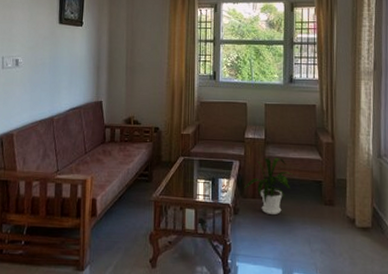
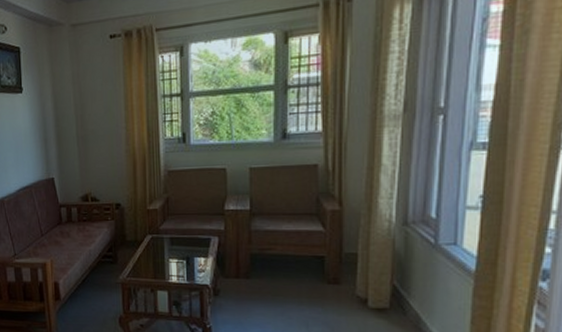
house plant: present [244,158,294,214] -> none [225,231,287,295]

